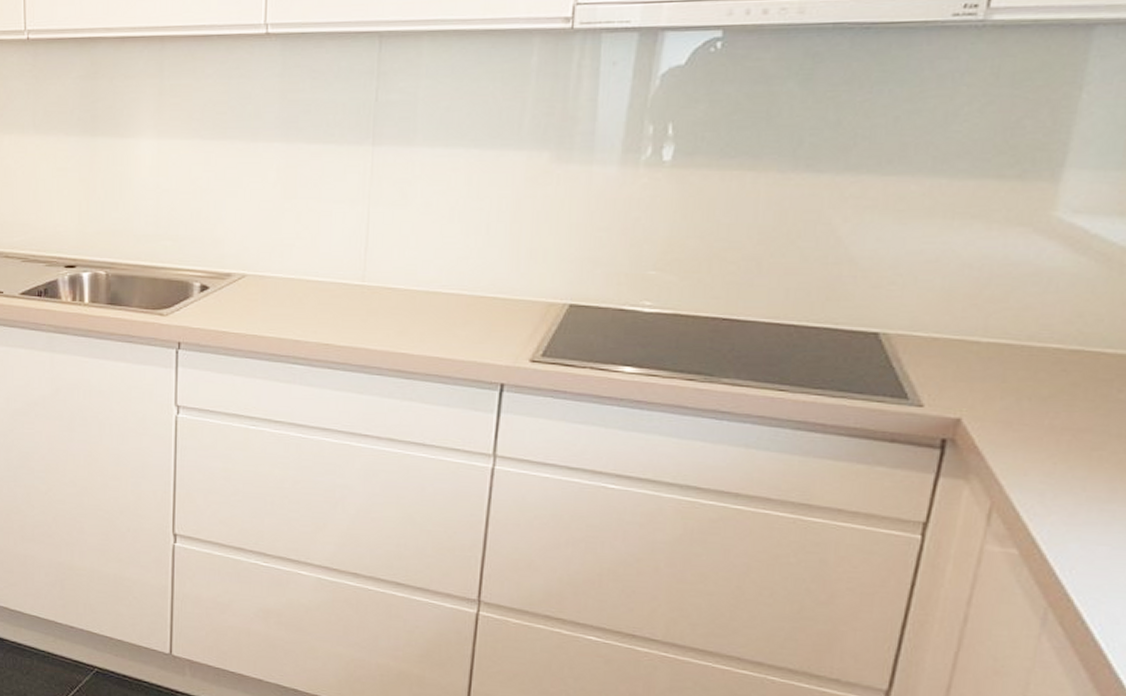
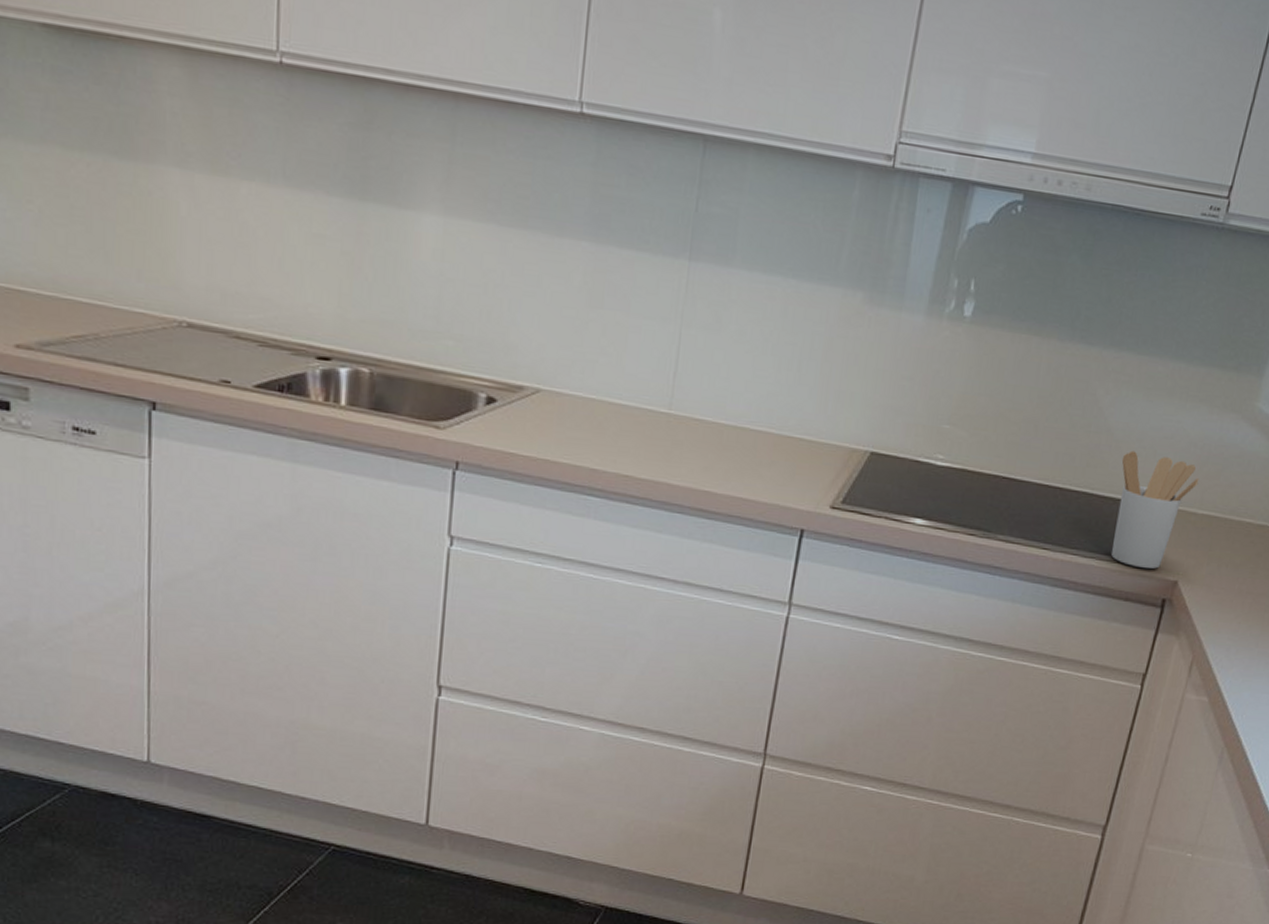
utensil holder: none [866,279,980,406] -> present [1110,450,1199,569]

